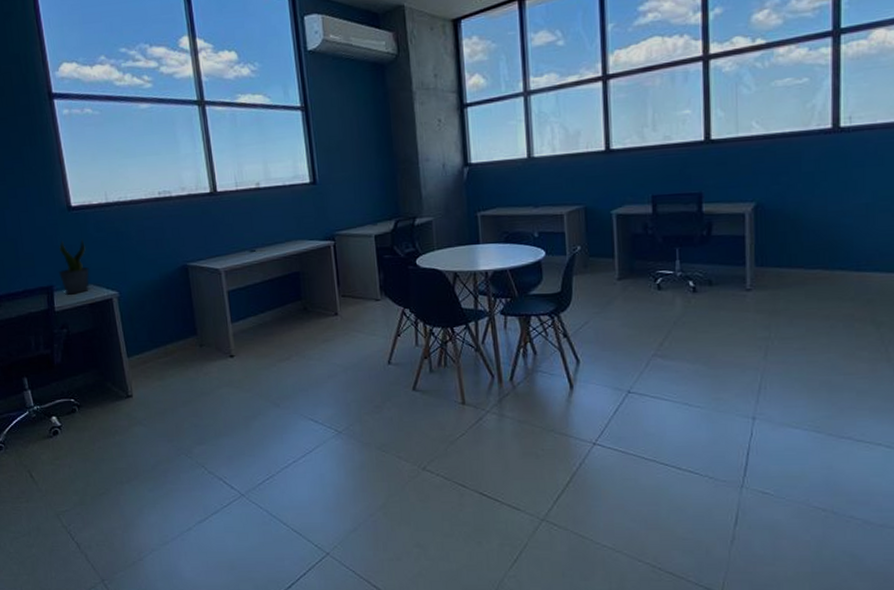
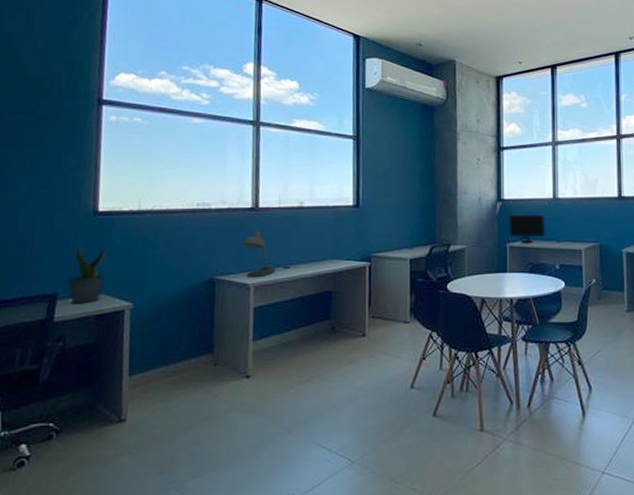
desk lamp: none [206,216,242,263] -> present [241,232,275,278]
computer monitor: none [478,177,521,212] -> present [509,214,546,244]

